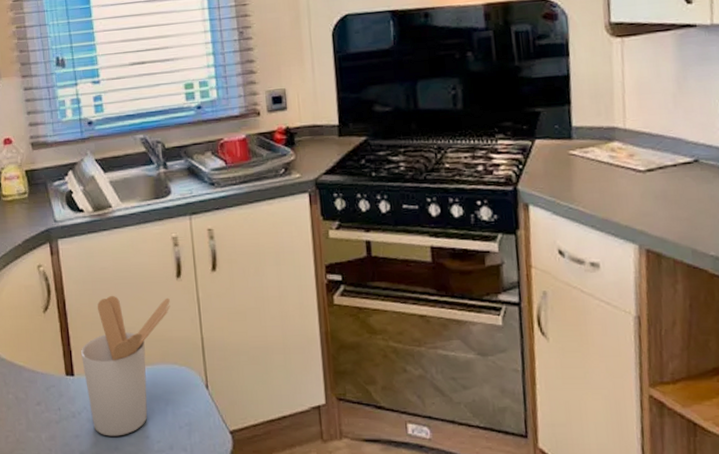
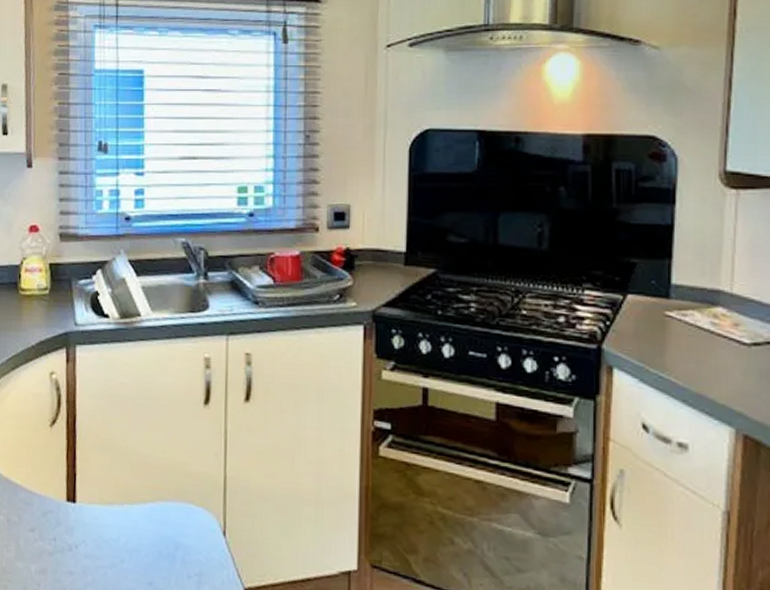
utensil holder: present [81,295,170,436] -> none [86,415,194,579]

